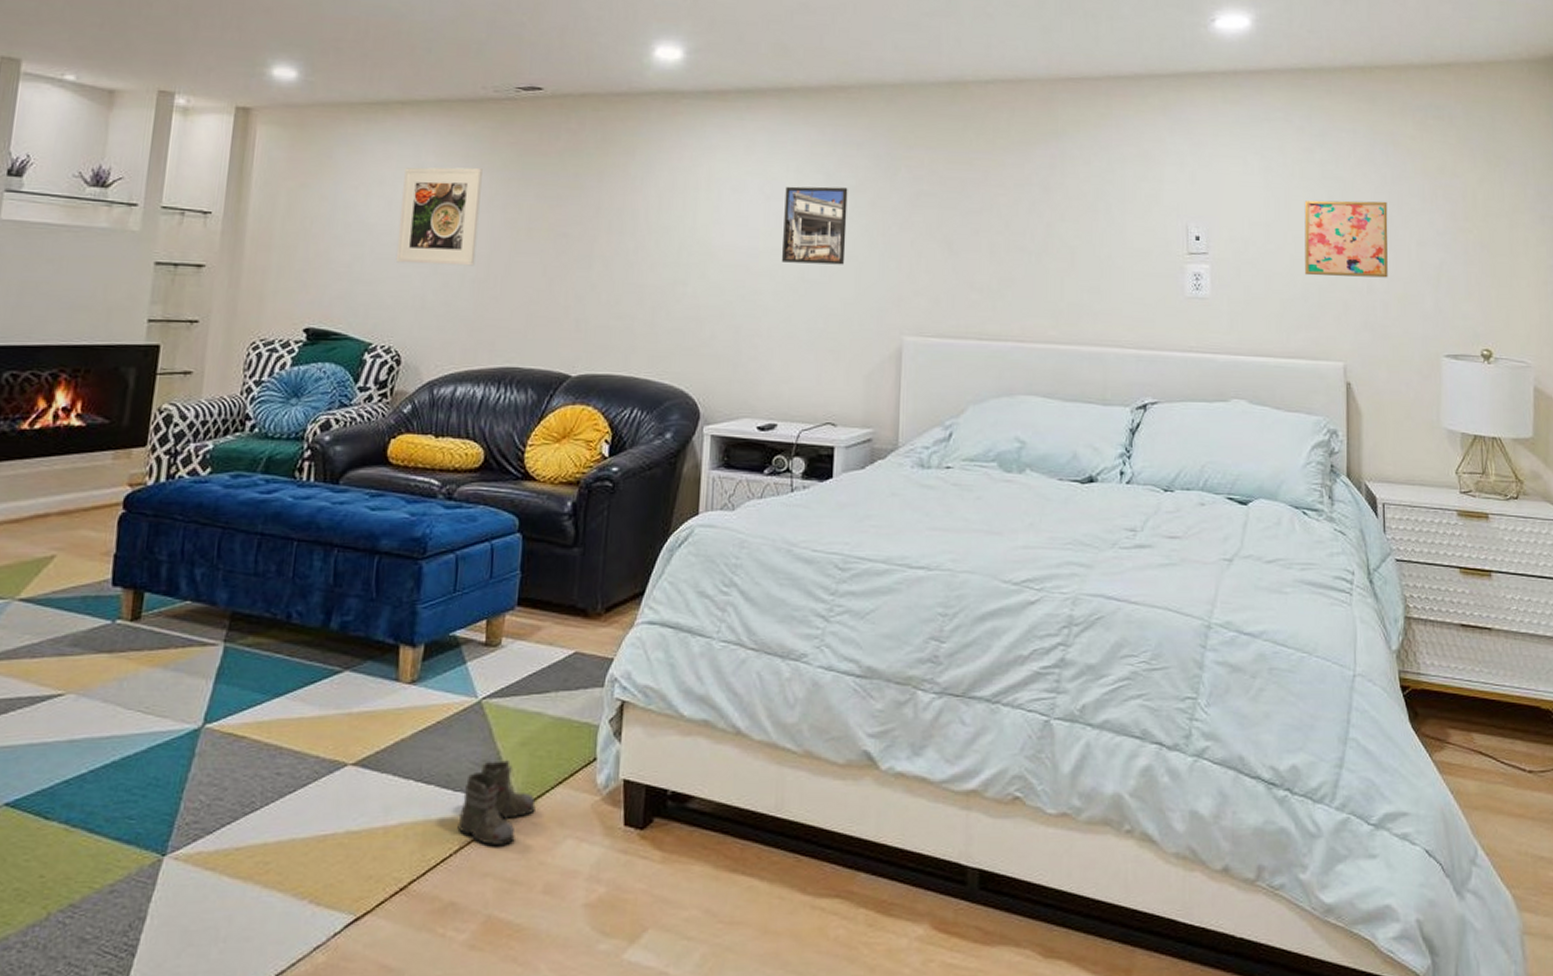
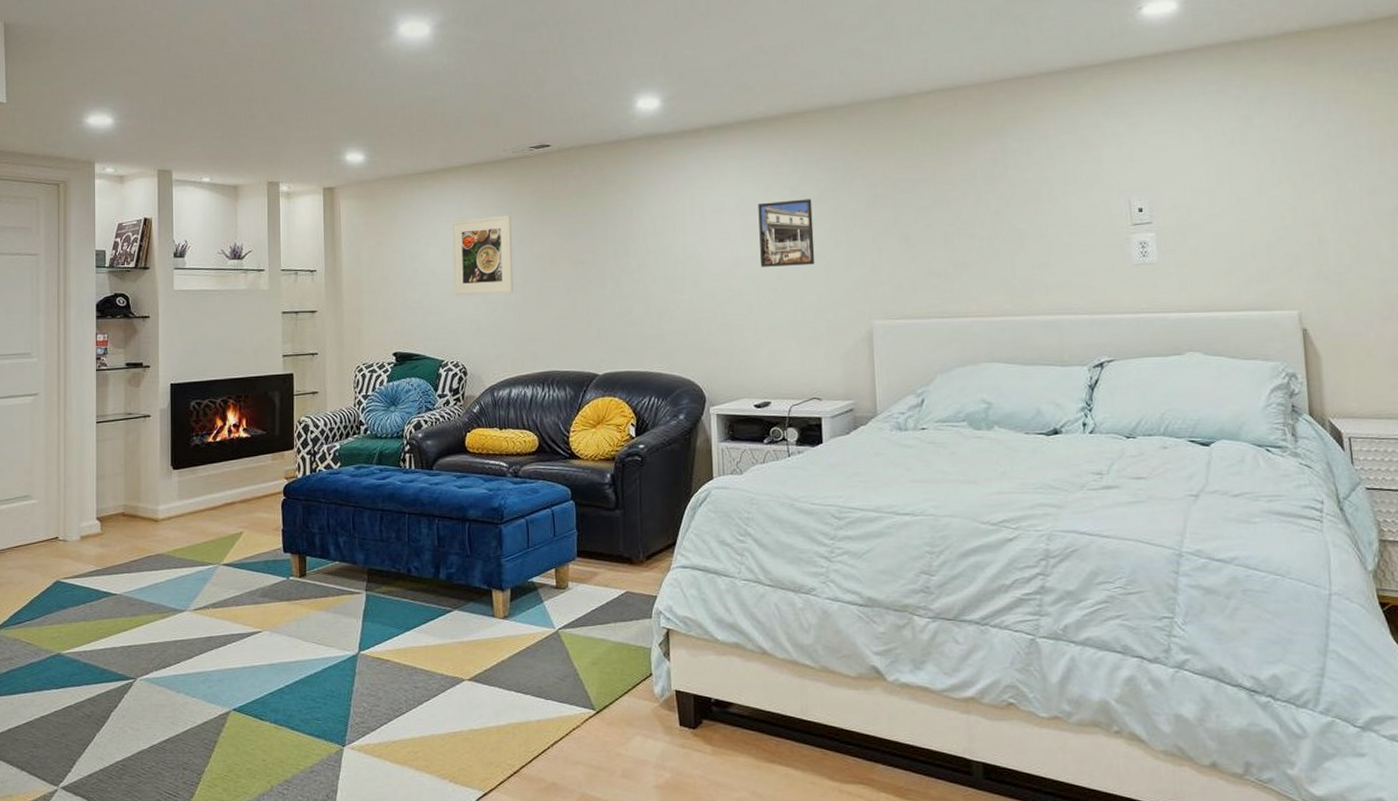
boots: present [457,760,536,845] -> none [551,676,609,740]
wall art: present [1304,200,1388,278] -> none [1246,156,1339,234]

